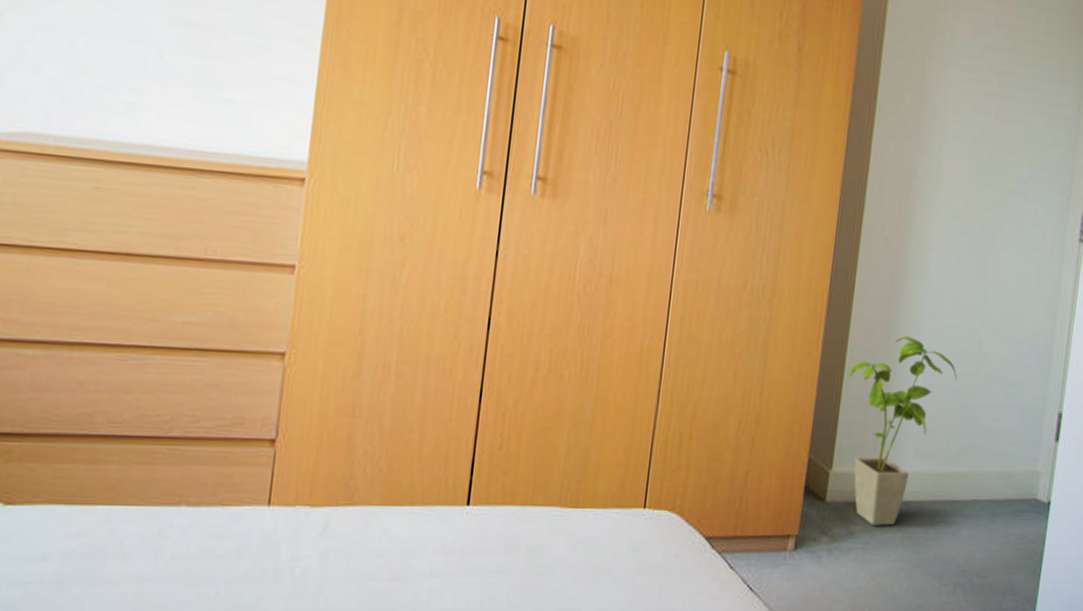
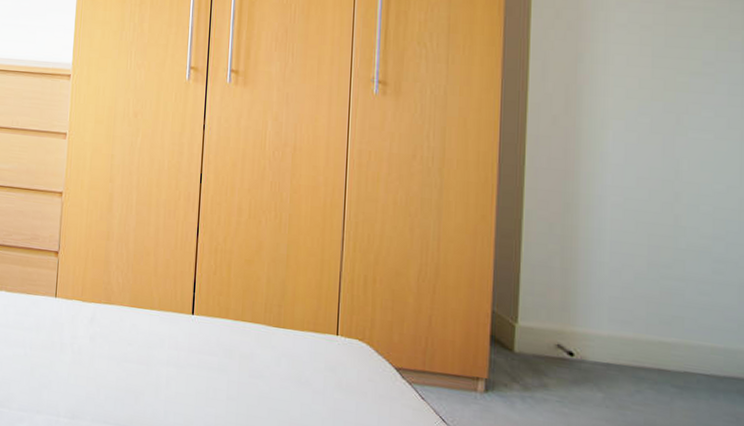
house plant: present [849,336,958,526] -> none [527,207,652,385]

